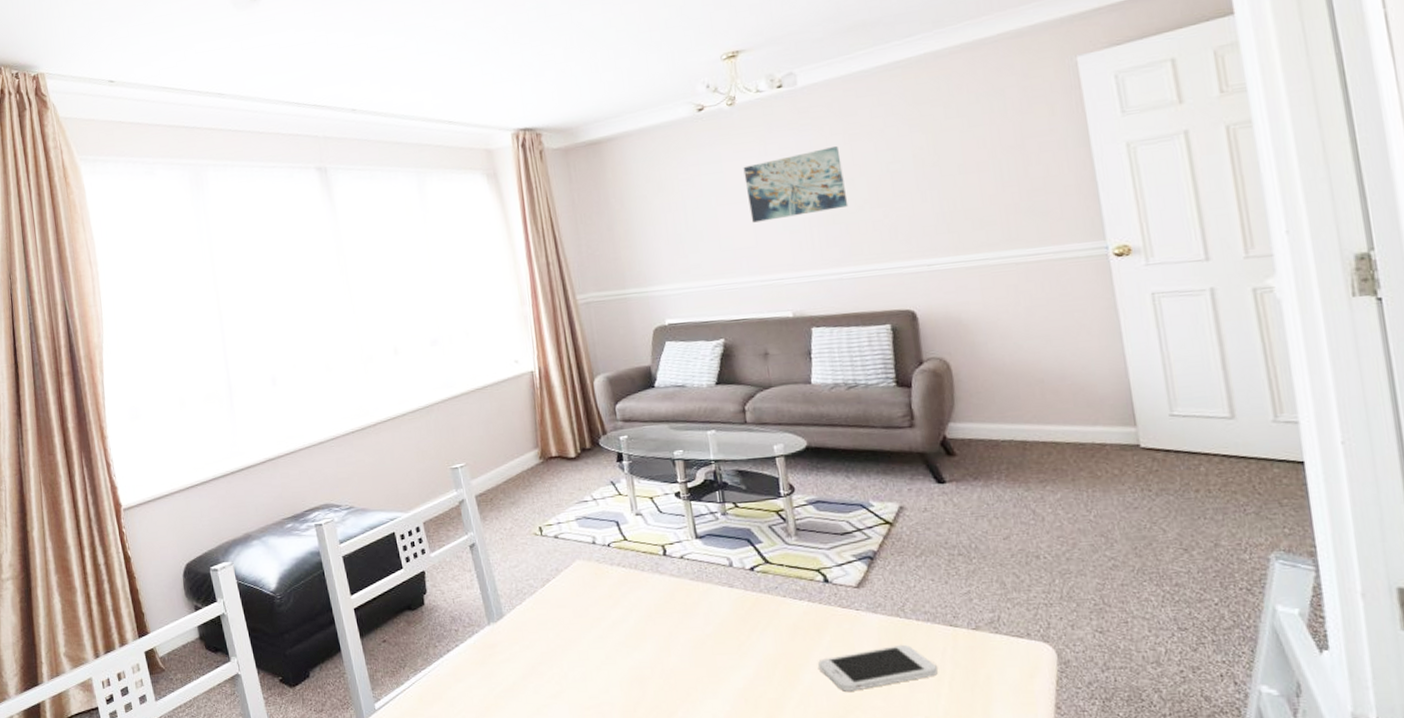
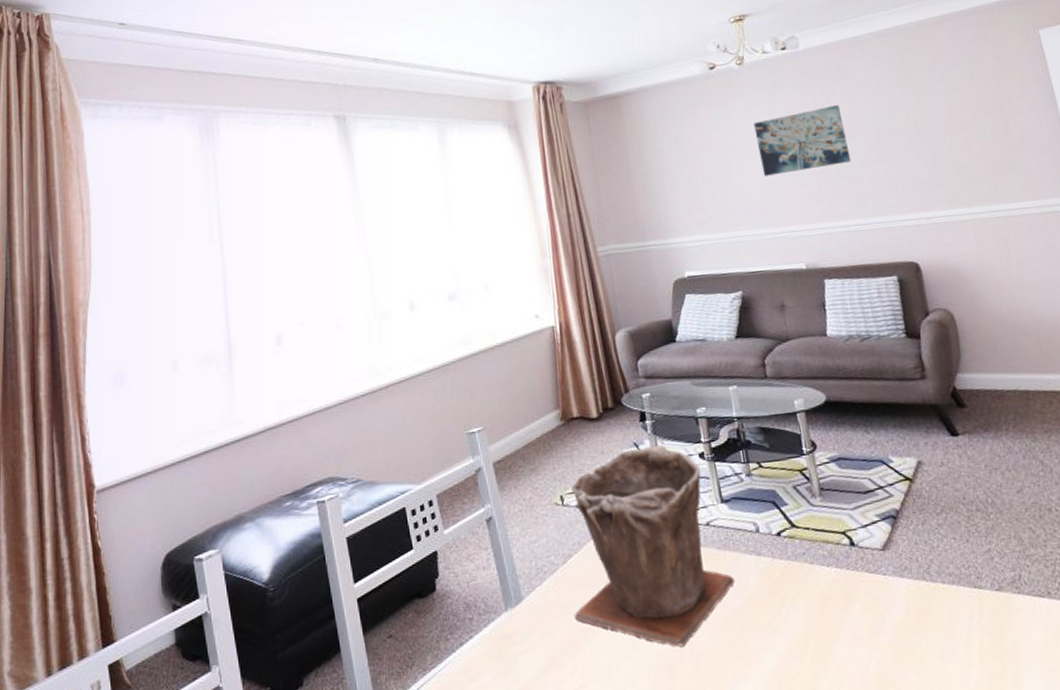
plant pot: none [548,483,707,664] -> present [570,444,736,647]
smartphone: present [818,644,938,691] -> none [849,610,967,667]

